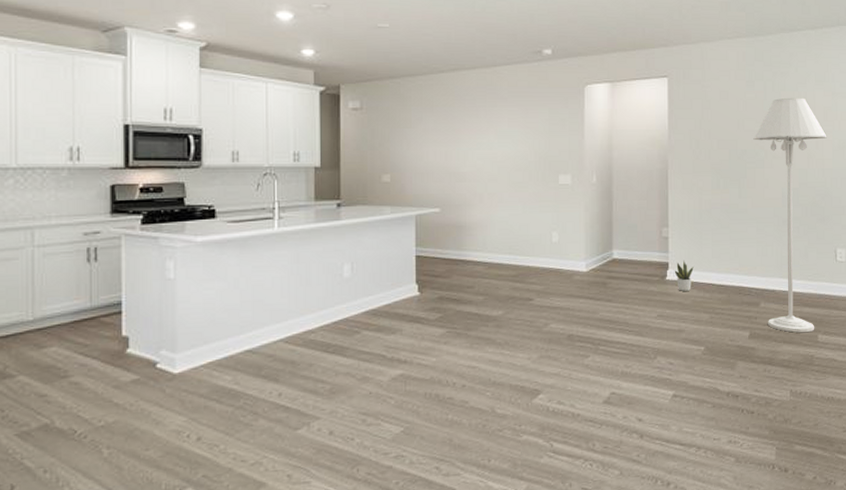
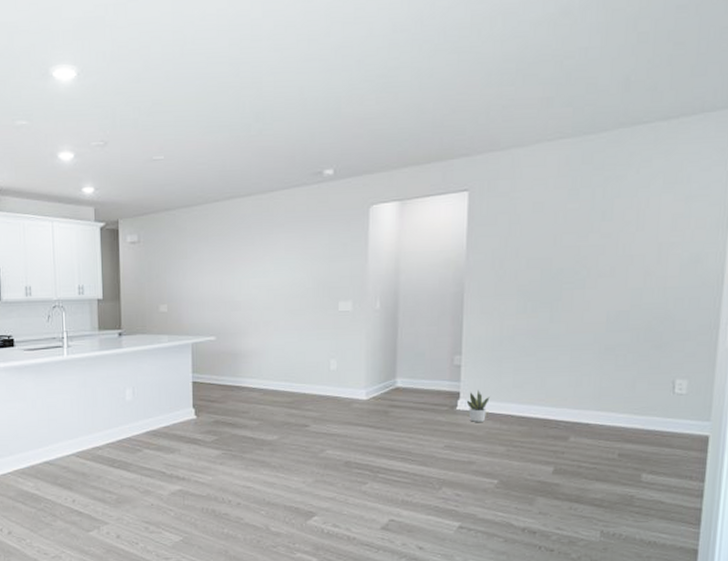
floor lamp: present [753,97,827,333] -> none [573,204,674,471]

